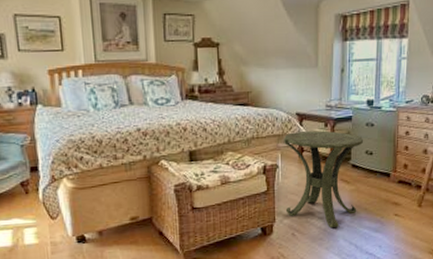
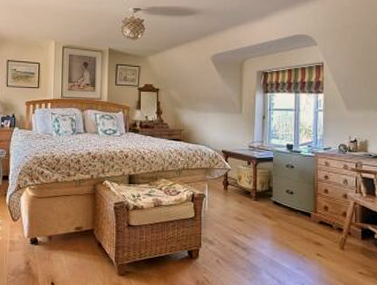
side table: present [283,130,364,228] -> none [210,167,285,260]

